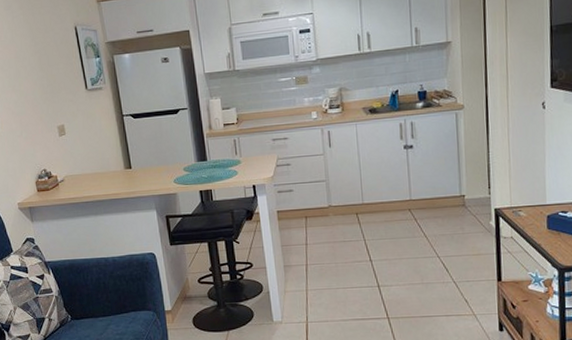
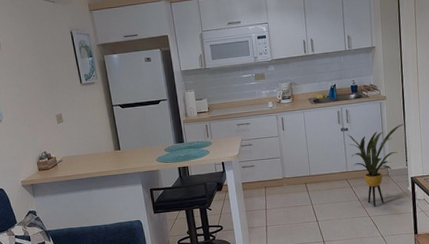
house plant: none [412,140,489,246] -> present [347,123,405,207]

